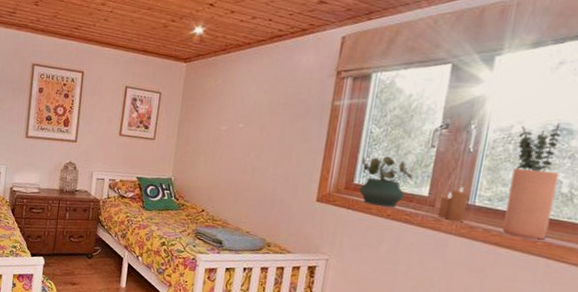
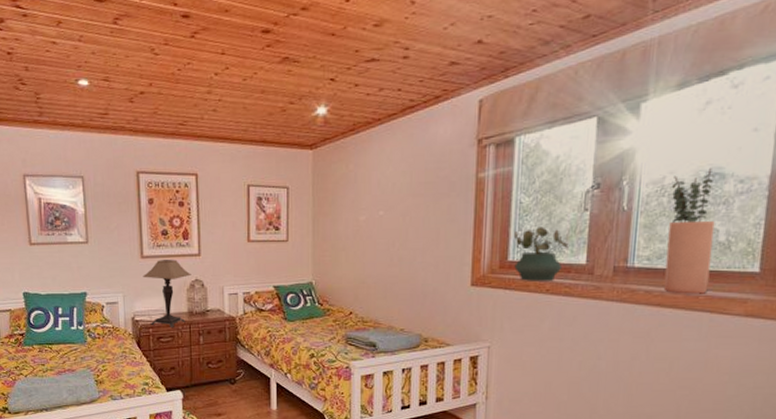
table lamp: none [25,141,67,201] -> present [142,260,192,327]
candle: present [438,186,469,223] -> none [598,248,627,288]

